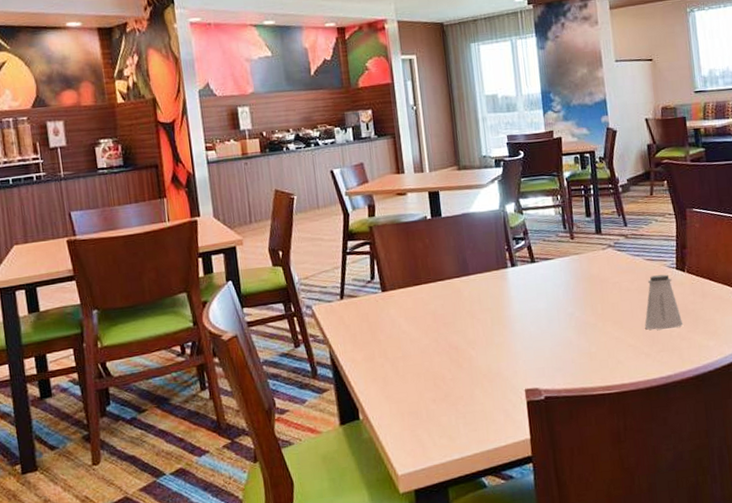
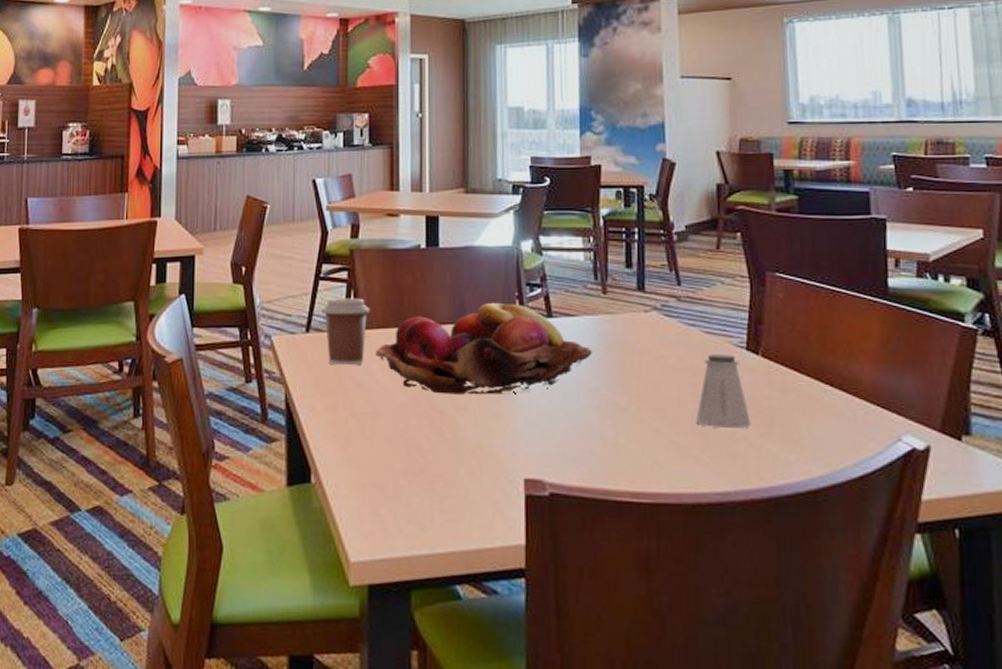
coffee cup: none [351,265,392,323] -> present [321,298,370,366]
fruit basket: none [400,255,567,334] -> present [376,302,592,395]

